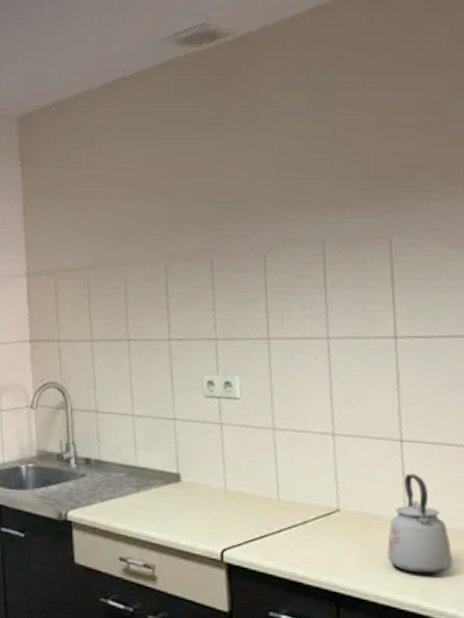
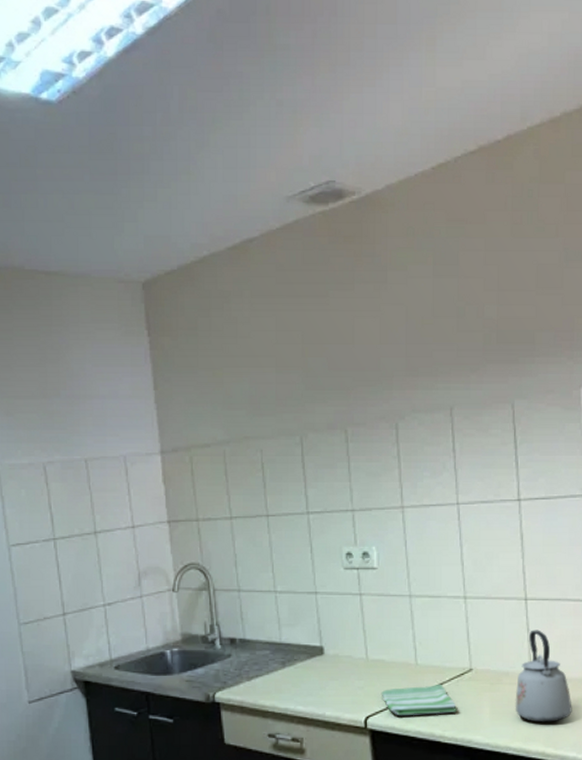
dish towel: none [239,522,321,554] -> present [381,684,457,715]

